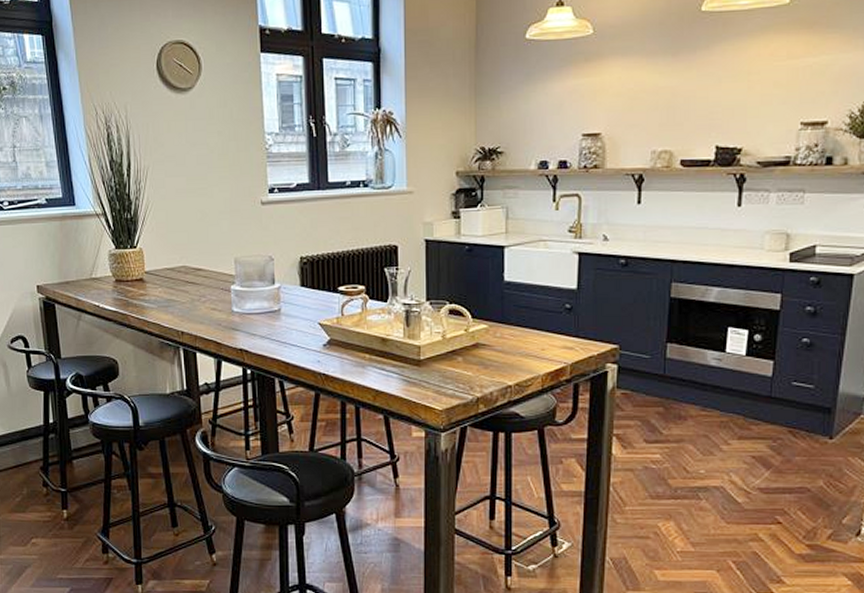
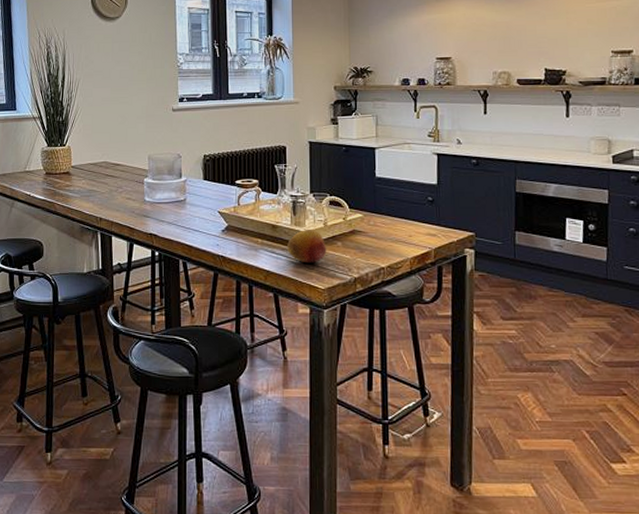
fruit: none [399,343,445,382] -> present [287,230,327,263]

